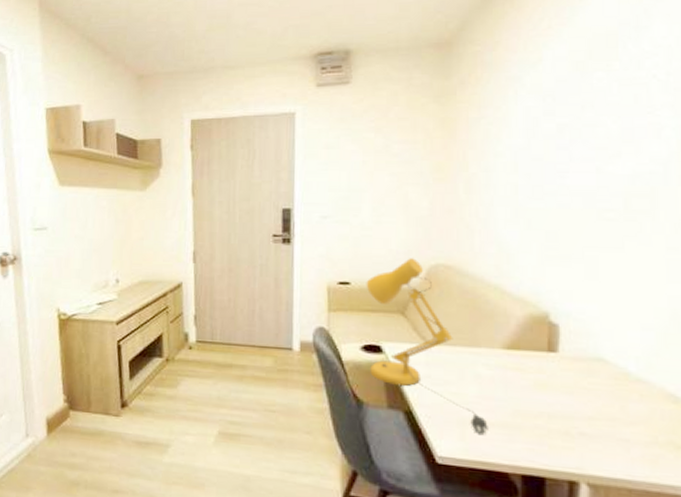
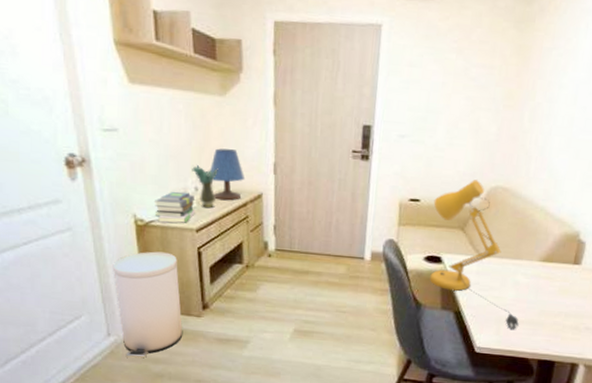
pedal bin: none [35,345,101,463] -> present [114,251,183,358]
books: none [77,284,116,316] -> present [155,191,195,223]
vase: none [113,257,139,300] -> present [192,165,218,208]
table lamp: none [131,240,165,292] -> present [210,148,246,201]

